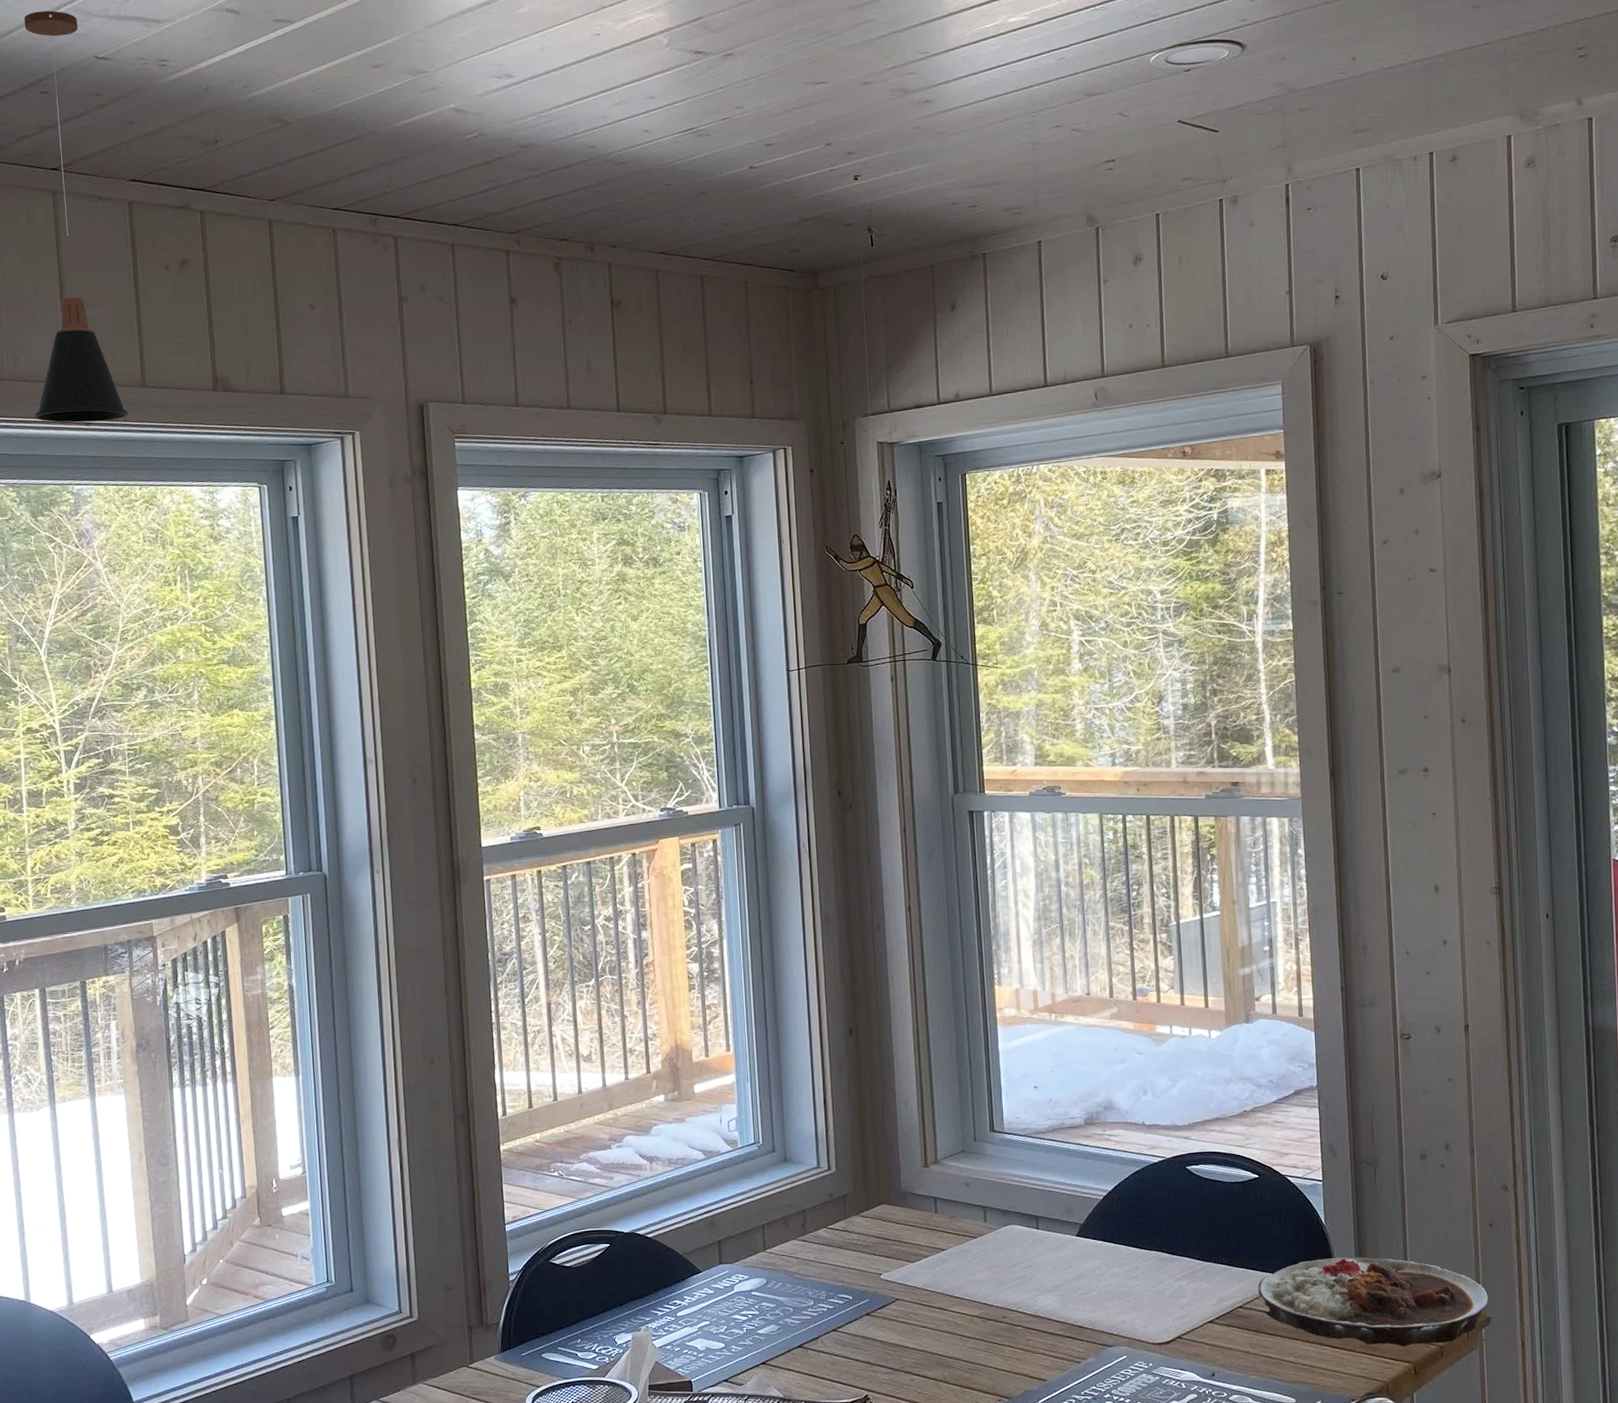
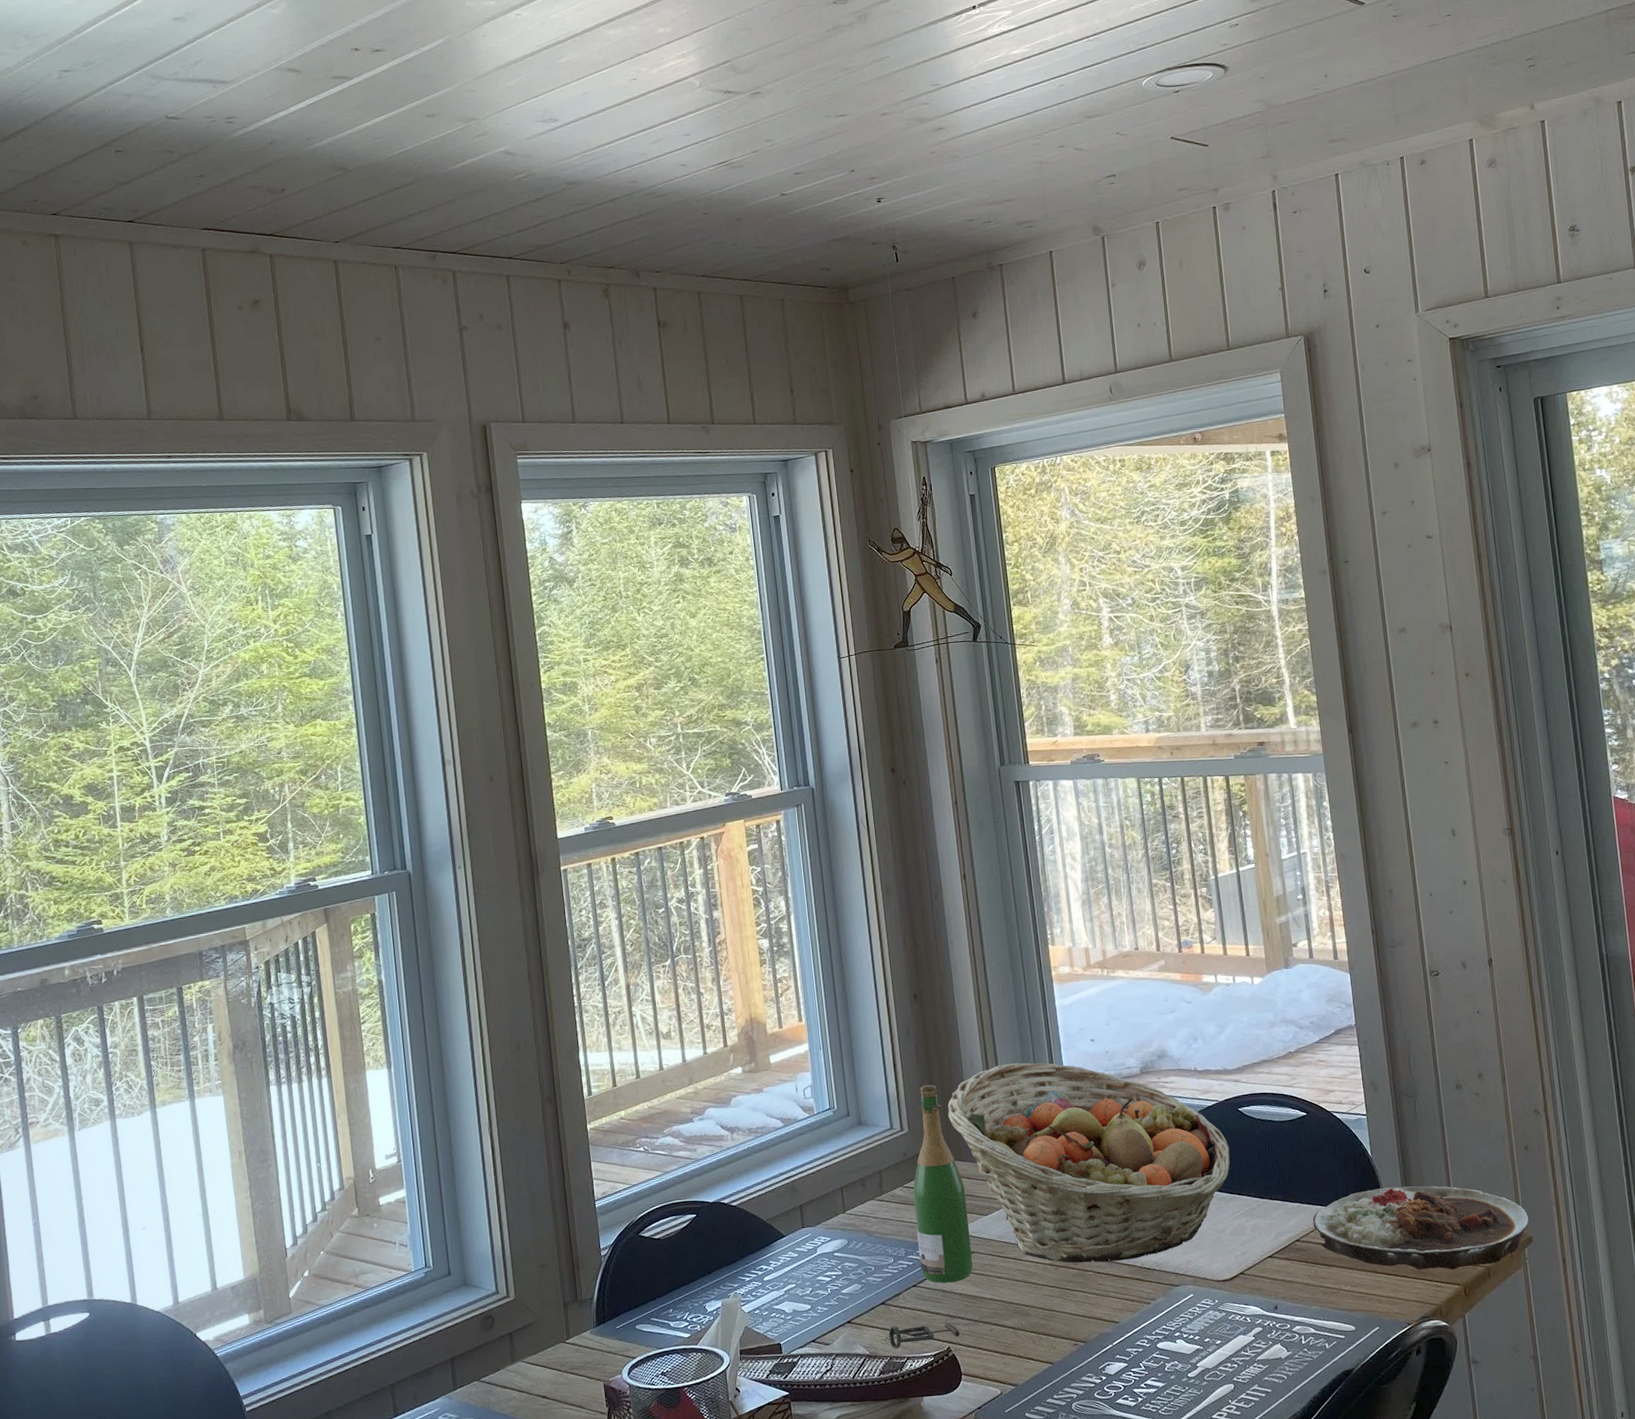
pendant lamp: present [24,10,129,423] -> none [98,76,208,457]
wine bottle: none [799,1123,896,1393] -> present [884,1084,973,1349]
fruit basket: none [878,1106,1175,1317] -> present [947,1062,1231,1263]

